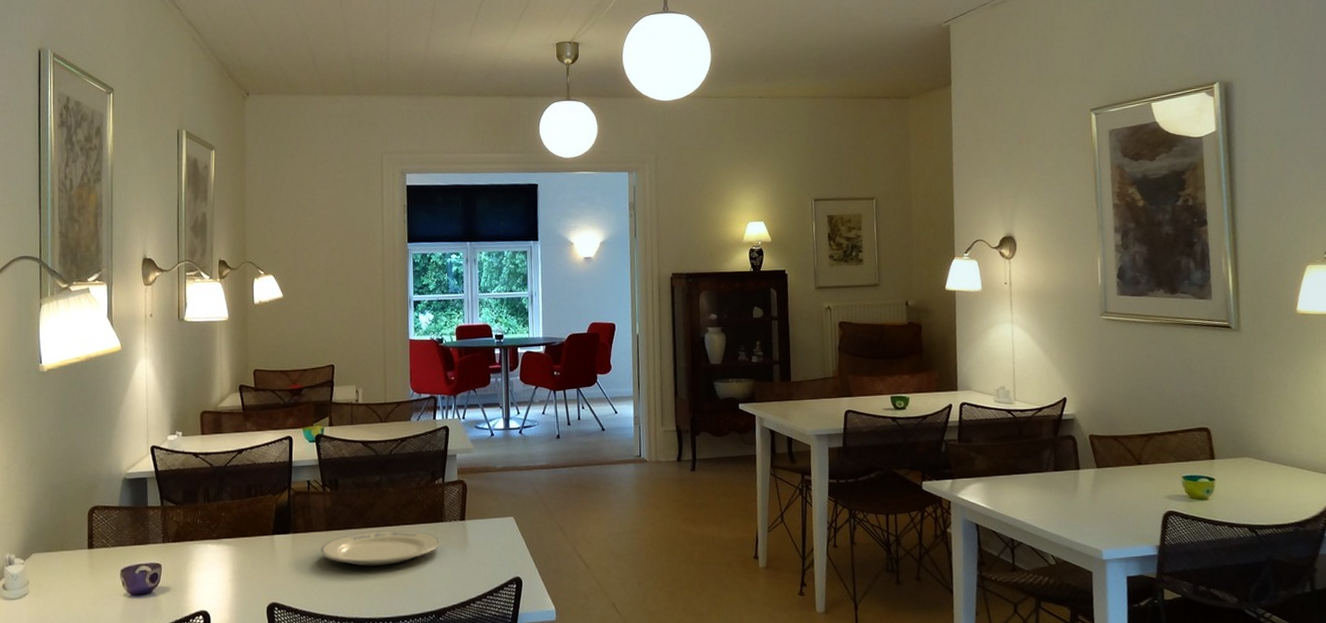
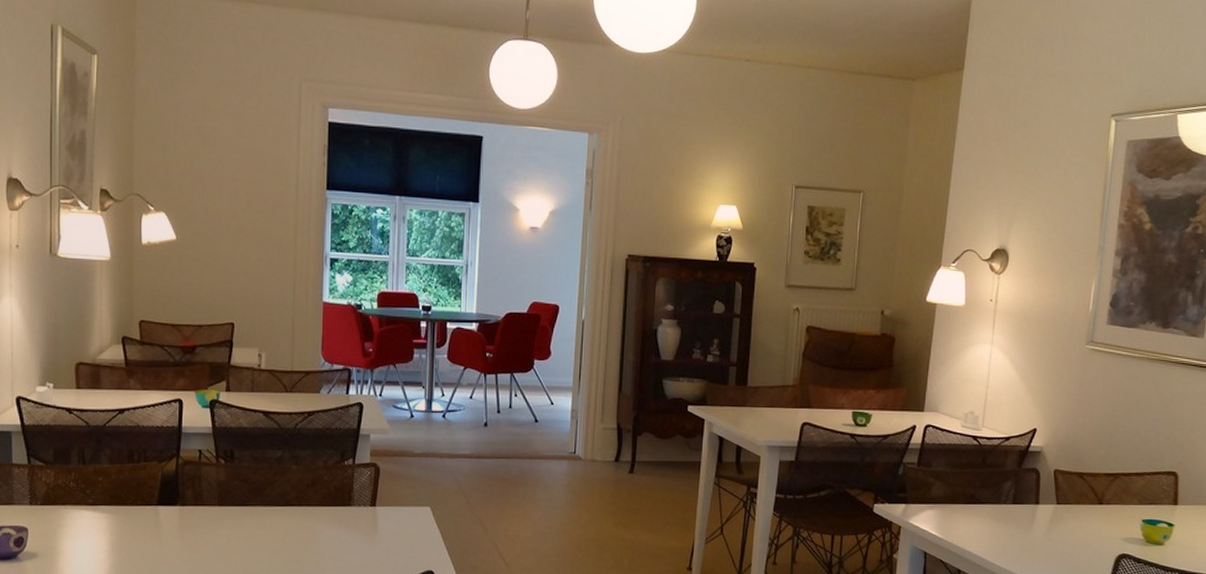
plate: present [320,530,440,566] -> none [210,510,346,548]

